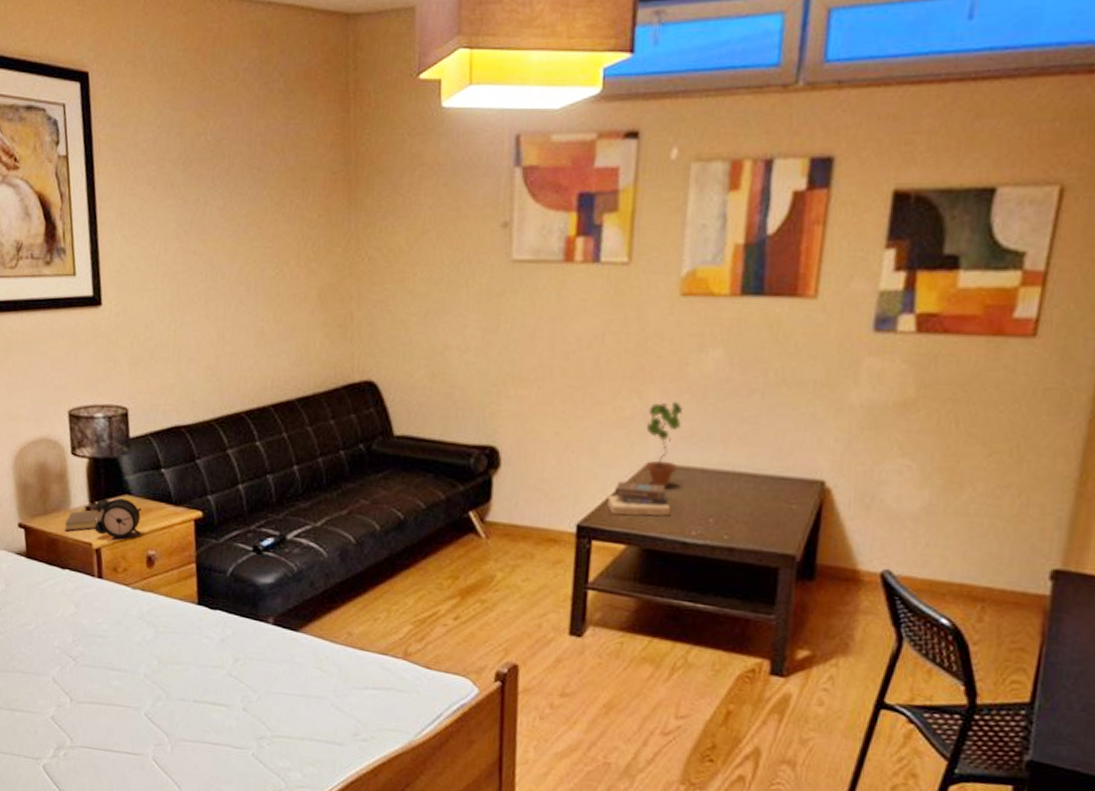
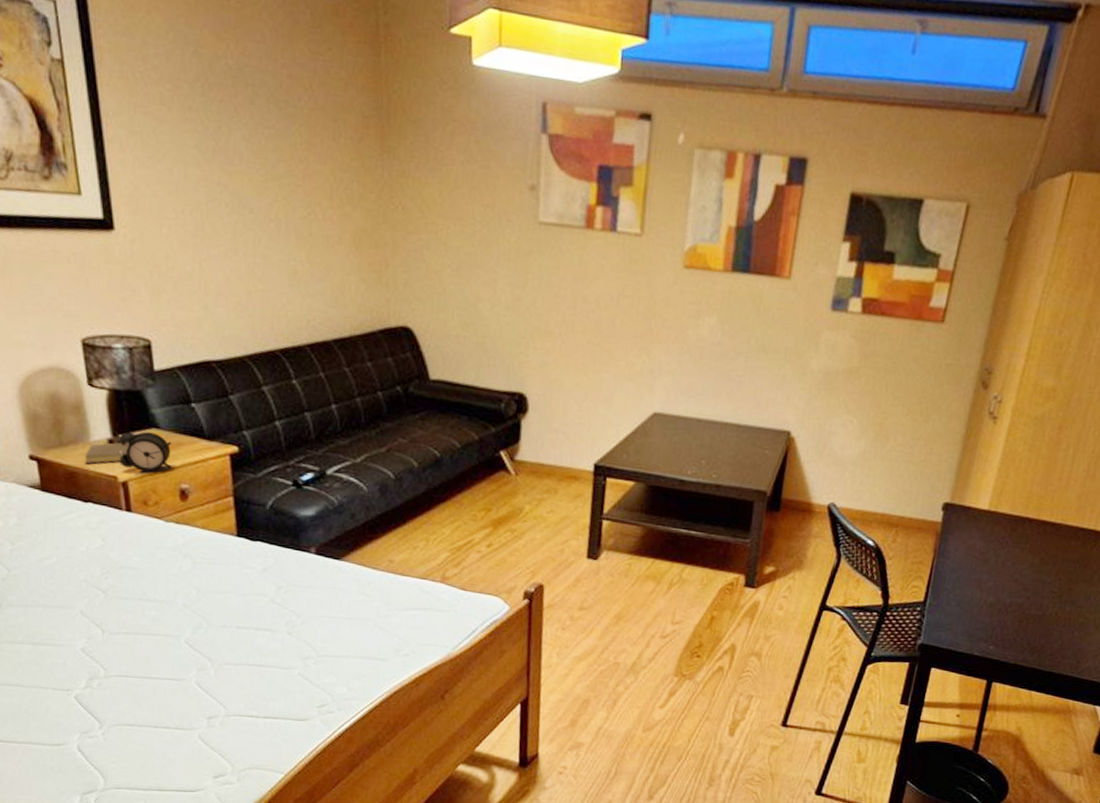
books: present [606,481,671,516] -> none [619,427,672,458]
potted plant: present [645,401,684,486] -> none [652,359,684,433]

